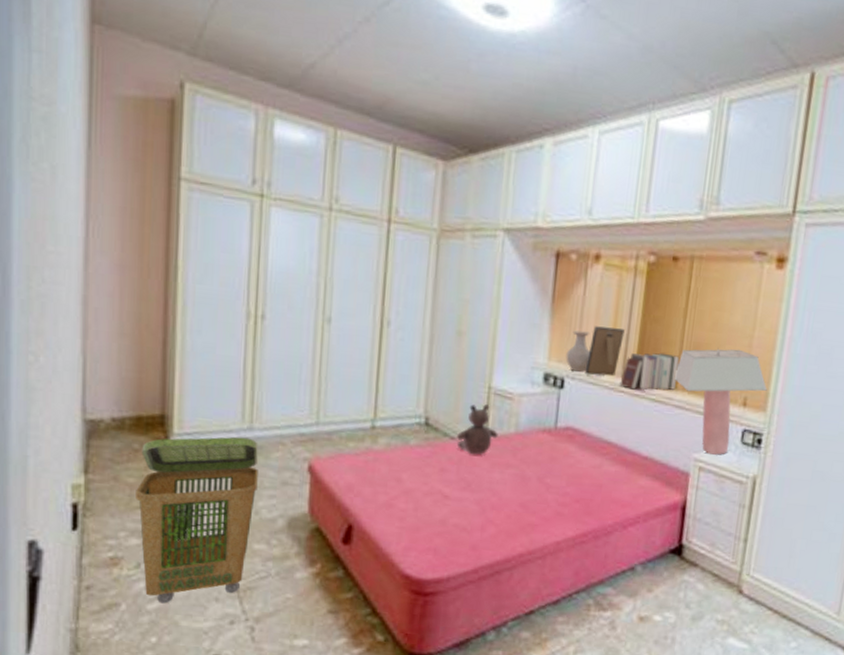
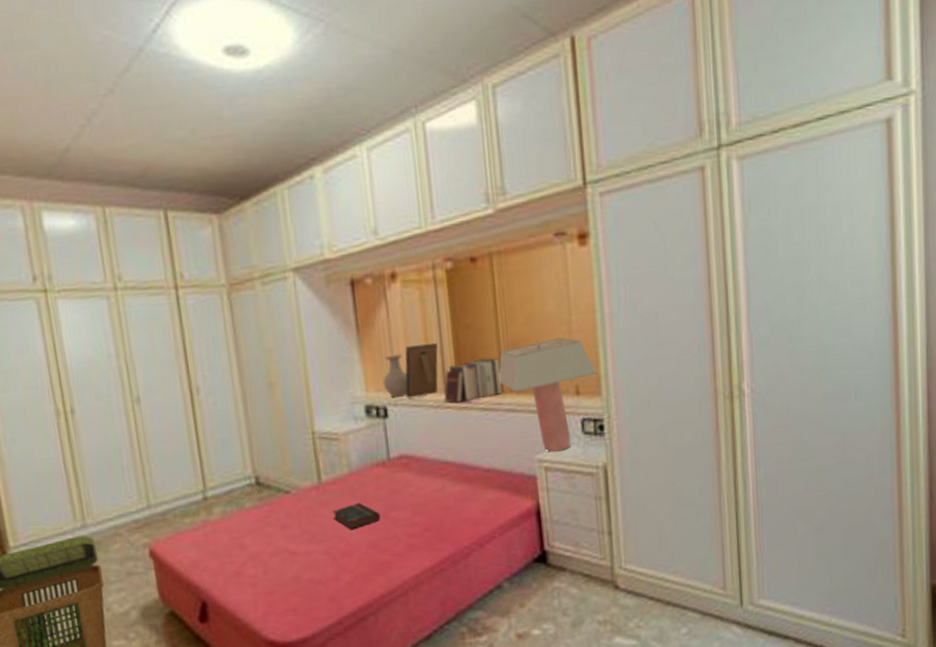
stuffed animal: present [456,404,498,456] -> none [290,450,332,505]
book: none [492,462,537,487] -> present [333,502,381,530]

